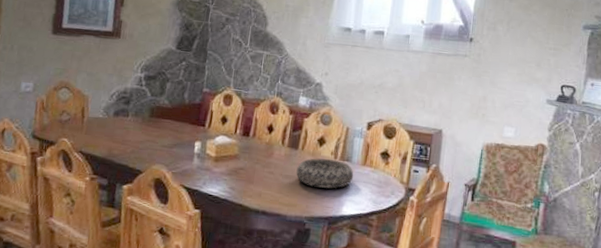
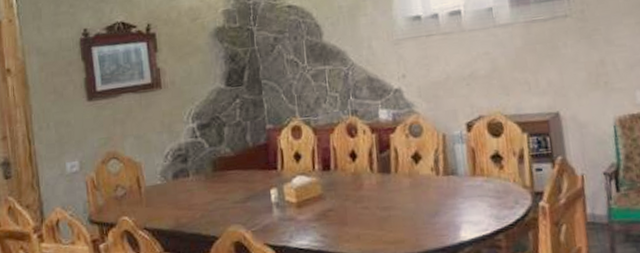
decorative bowl: present [296,158,354,189] -> none [394,176,465,215]

